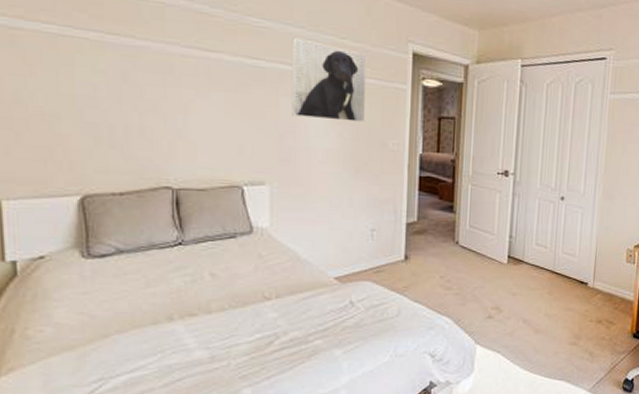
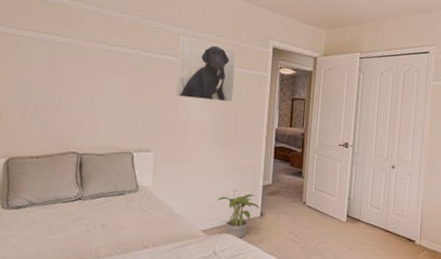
potted plant: none [352,233,404,287] -> present [217,193,260,239]

